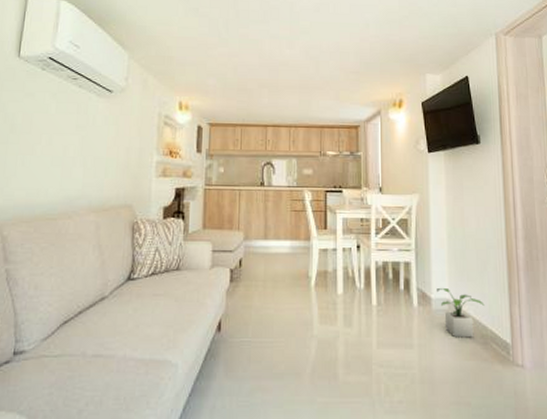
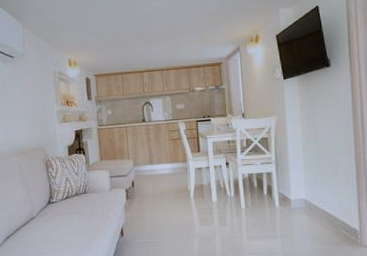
potted plant: present [437,289,485,338] -> none [295,191,336,229]

